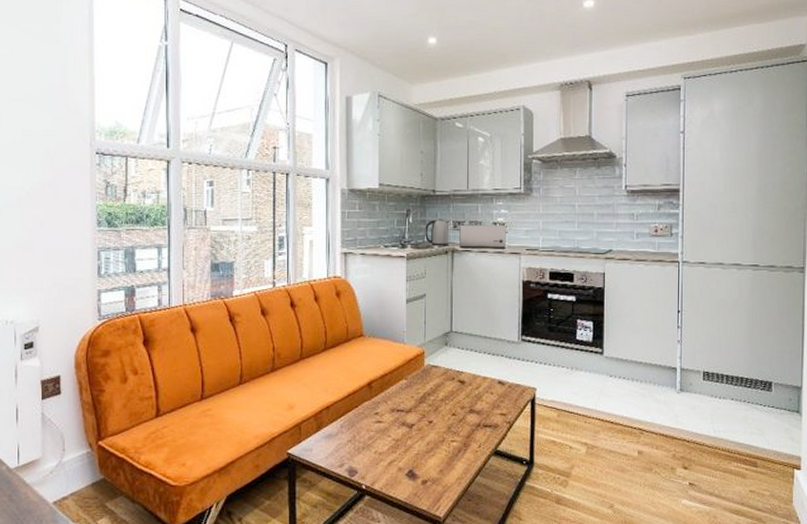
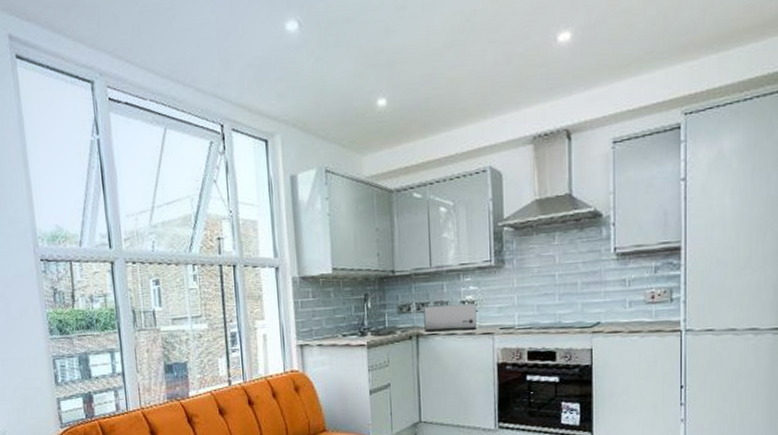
kettle: present [425,219,450,246] -> none [385,302,413,332]

